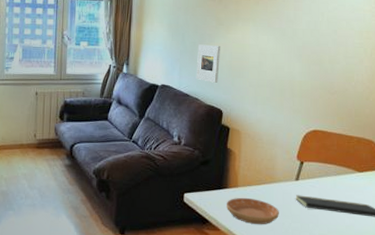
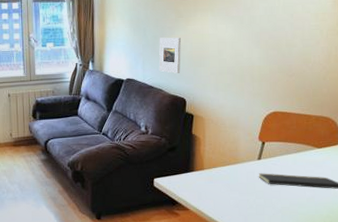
saucer: present [227,197,279,225] -> none [194,178,244,203]

